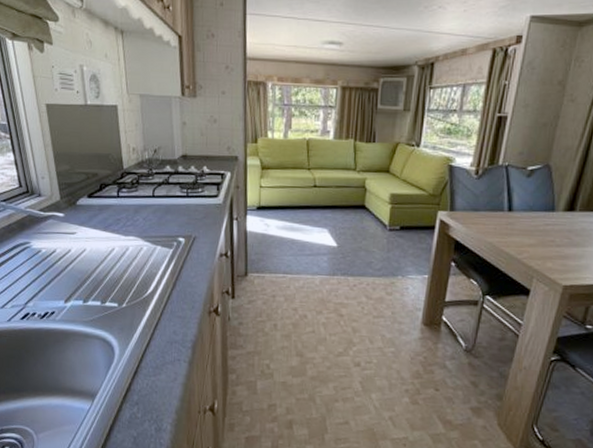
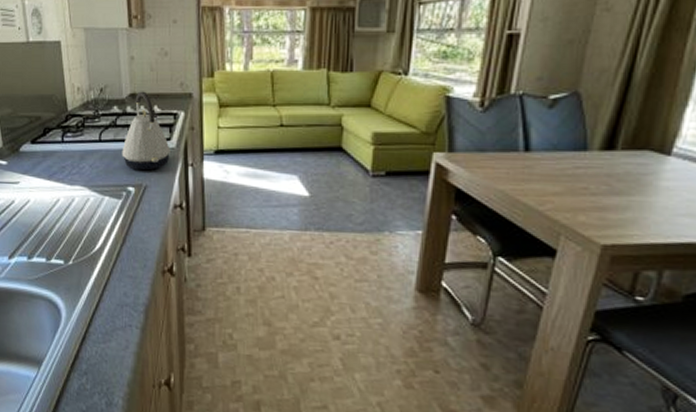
kettle: none [173,153,218,224] -> present [121,91,170,171]

